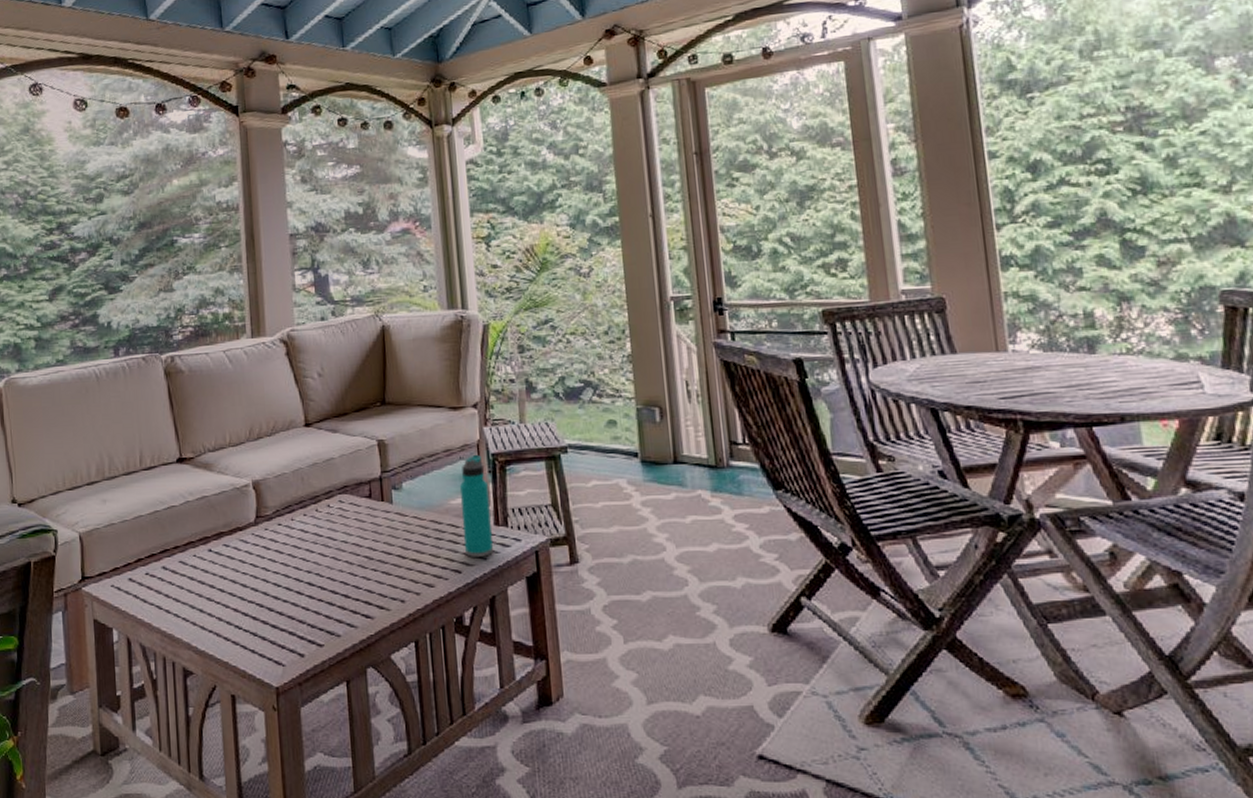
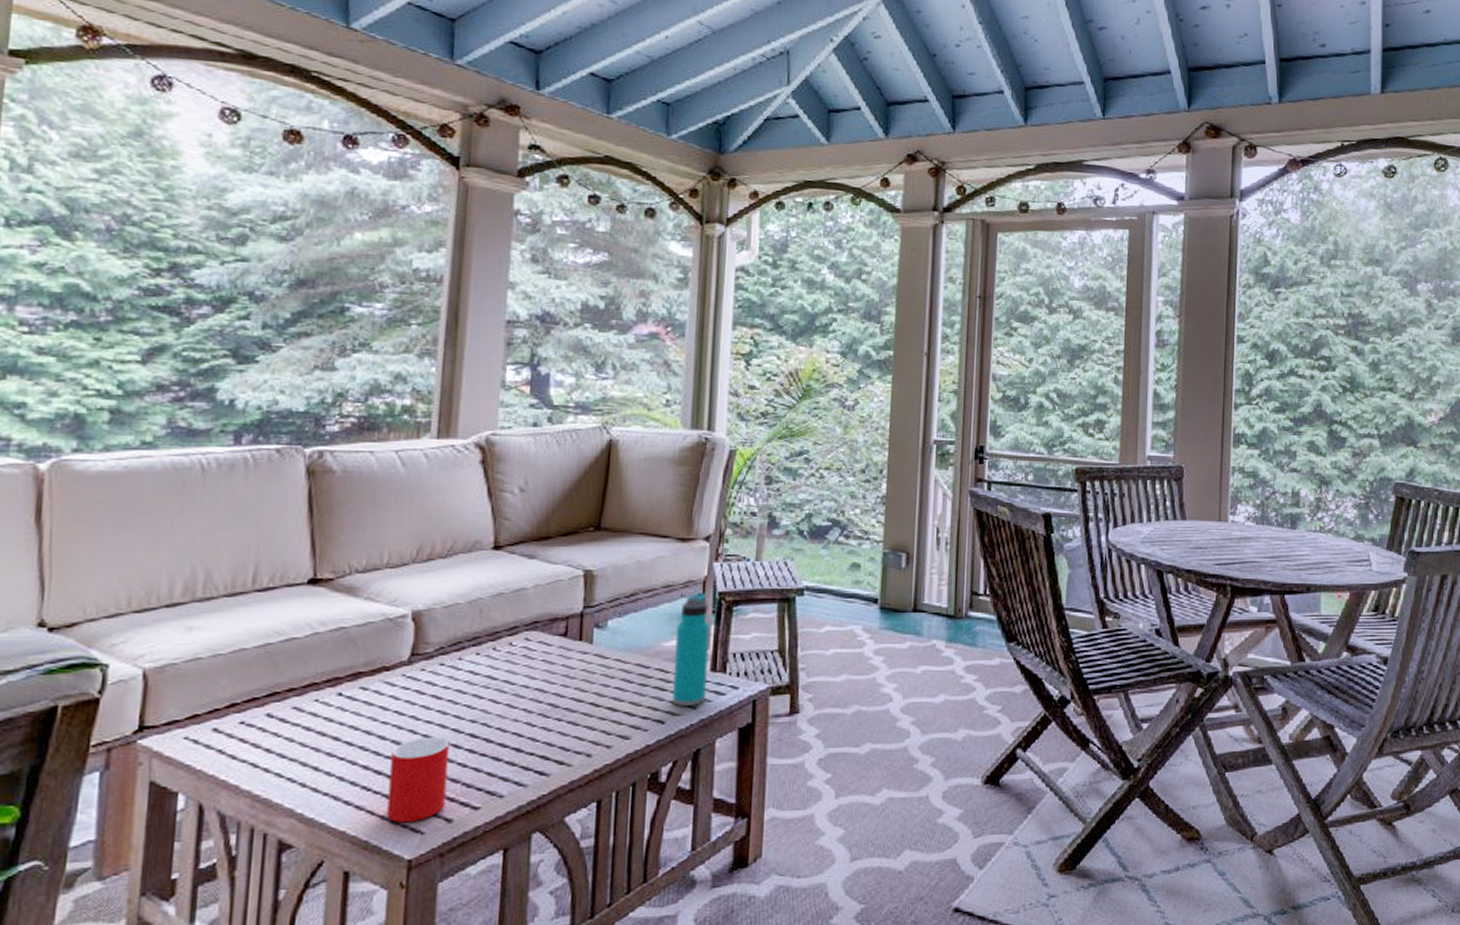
cup: none [252,585,297,657] -> present [387,737,450,823]

